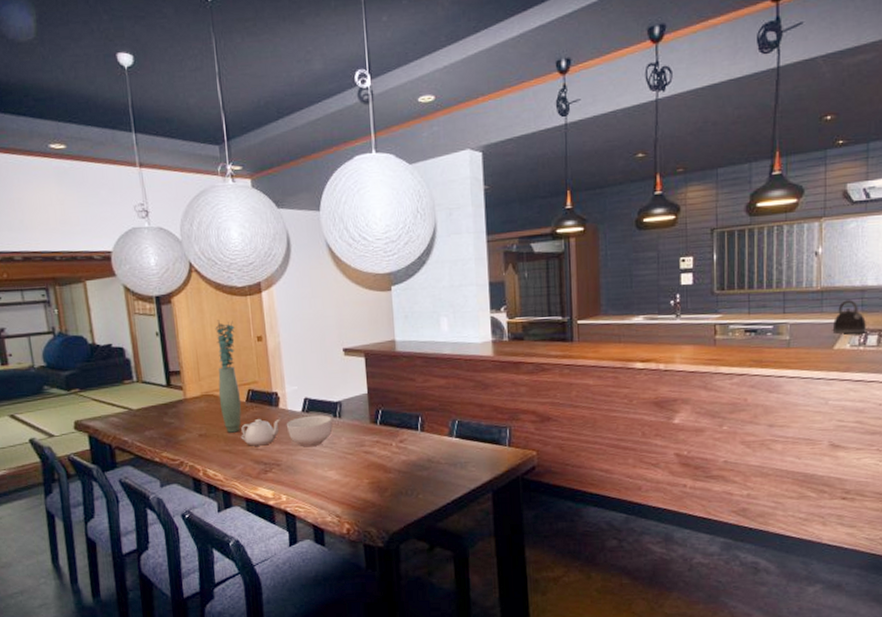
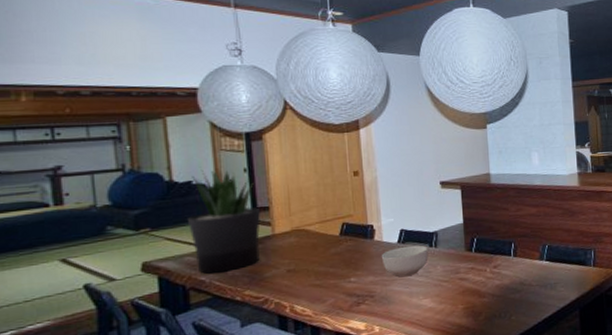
planter: none [110,333,174,434] -> present [188,169,260,274]
vase: present [215,320,242,433] -> none [309,156,335,267]
teapot: present [241,418,280,446] -> none [333,250,375,279]

